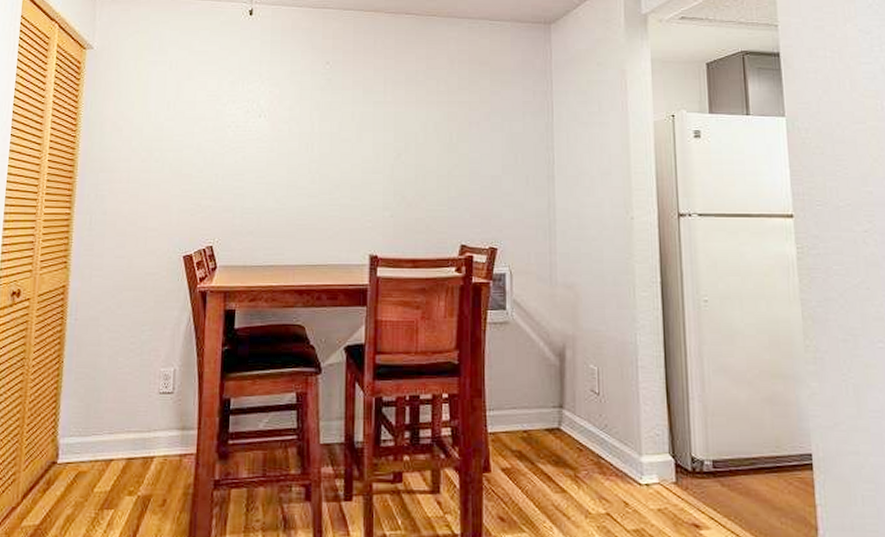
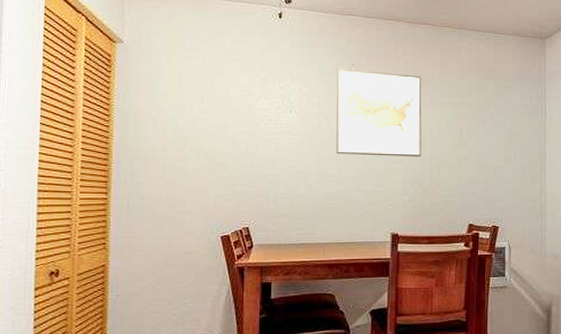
wall art: none [308,66,405,165] -> present [336,68,422,157]

